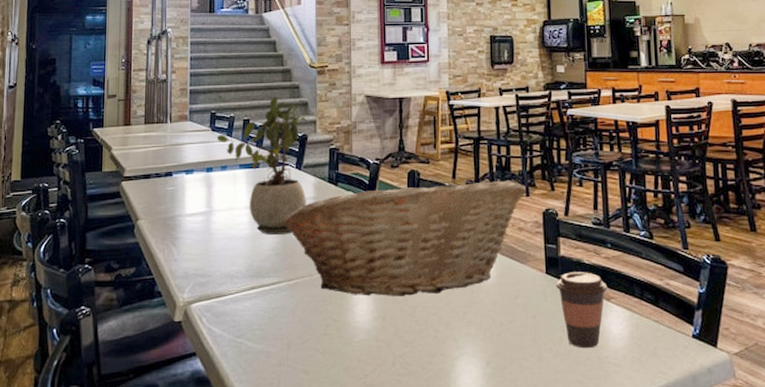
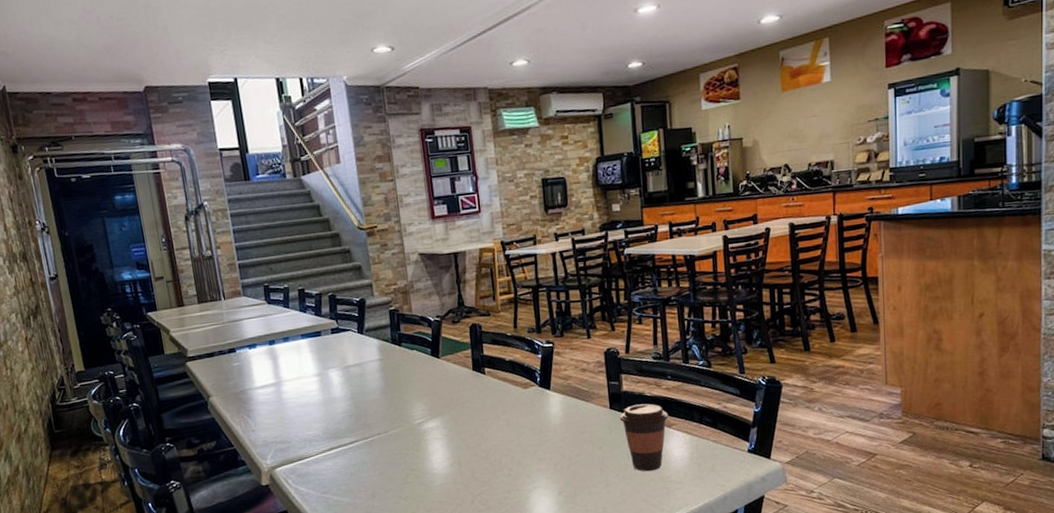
potted plant: present [216,97,306,235] -> none [273,263,373,399]
fruit basket: present [282,180,526,296] -> none [351,324,587,446]

